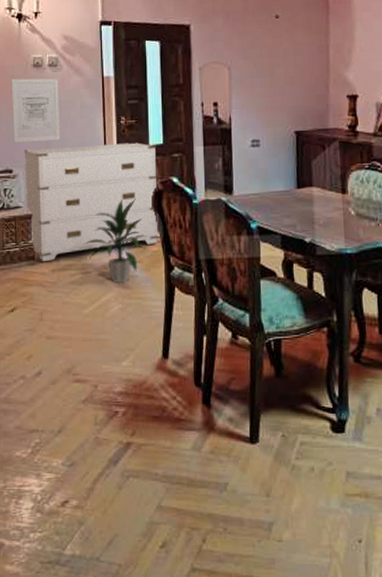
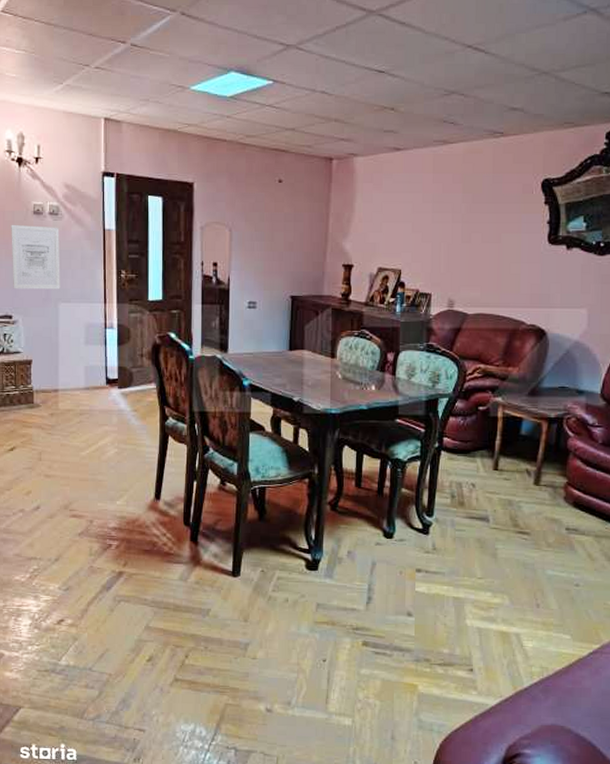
dresser: present [24,142,159,262] -> none [23,296,156,406]
indoor plant: present [85,200,148,284] -> none [83,352,144,430]

